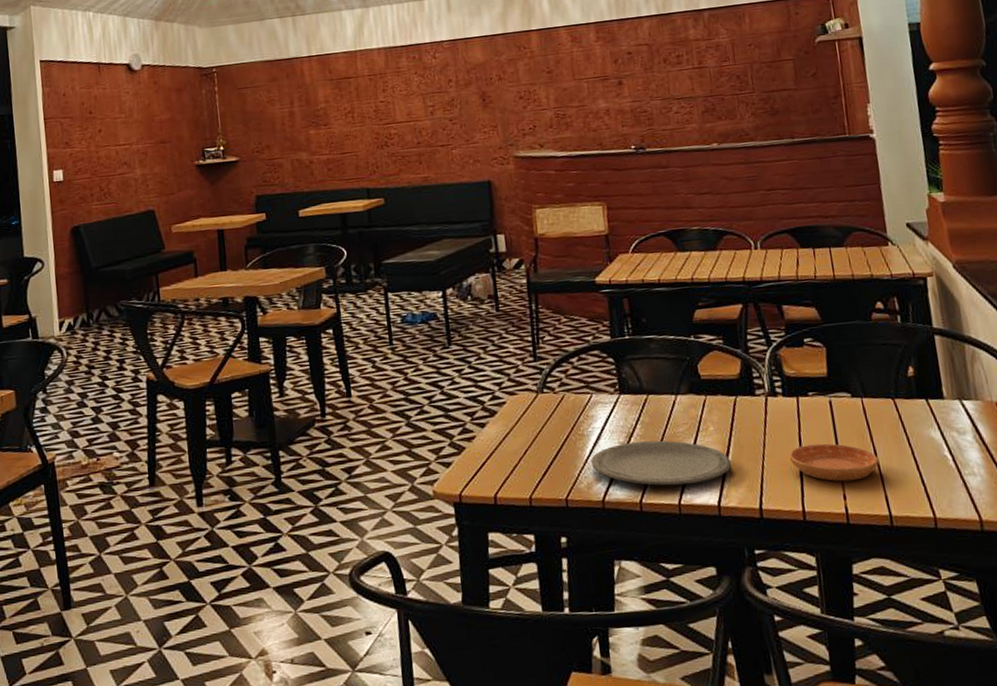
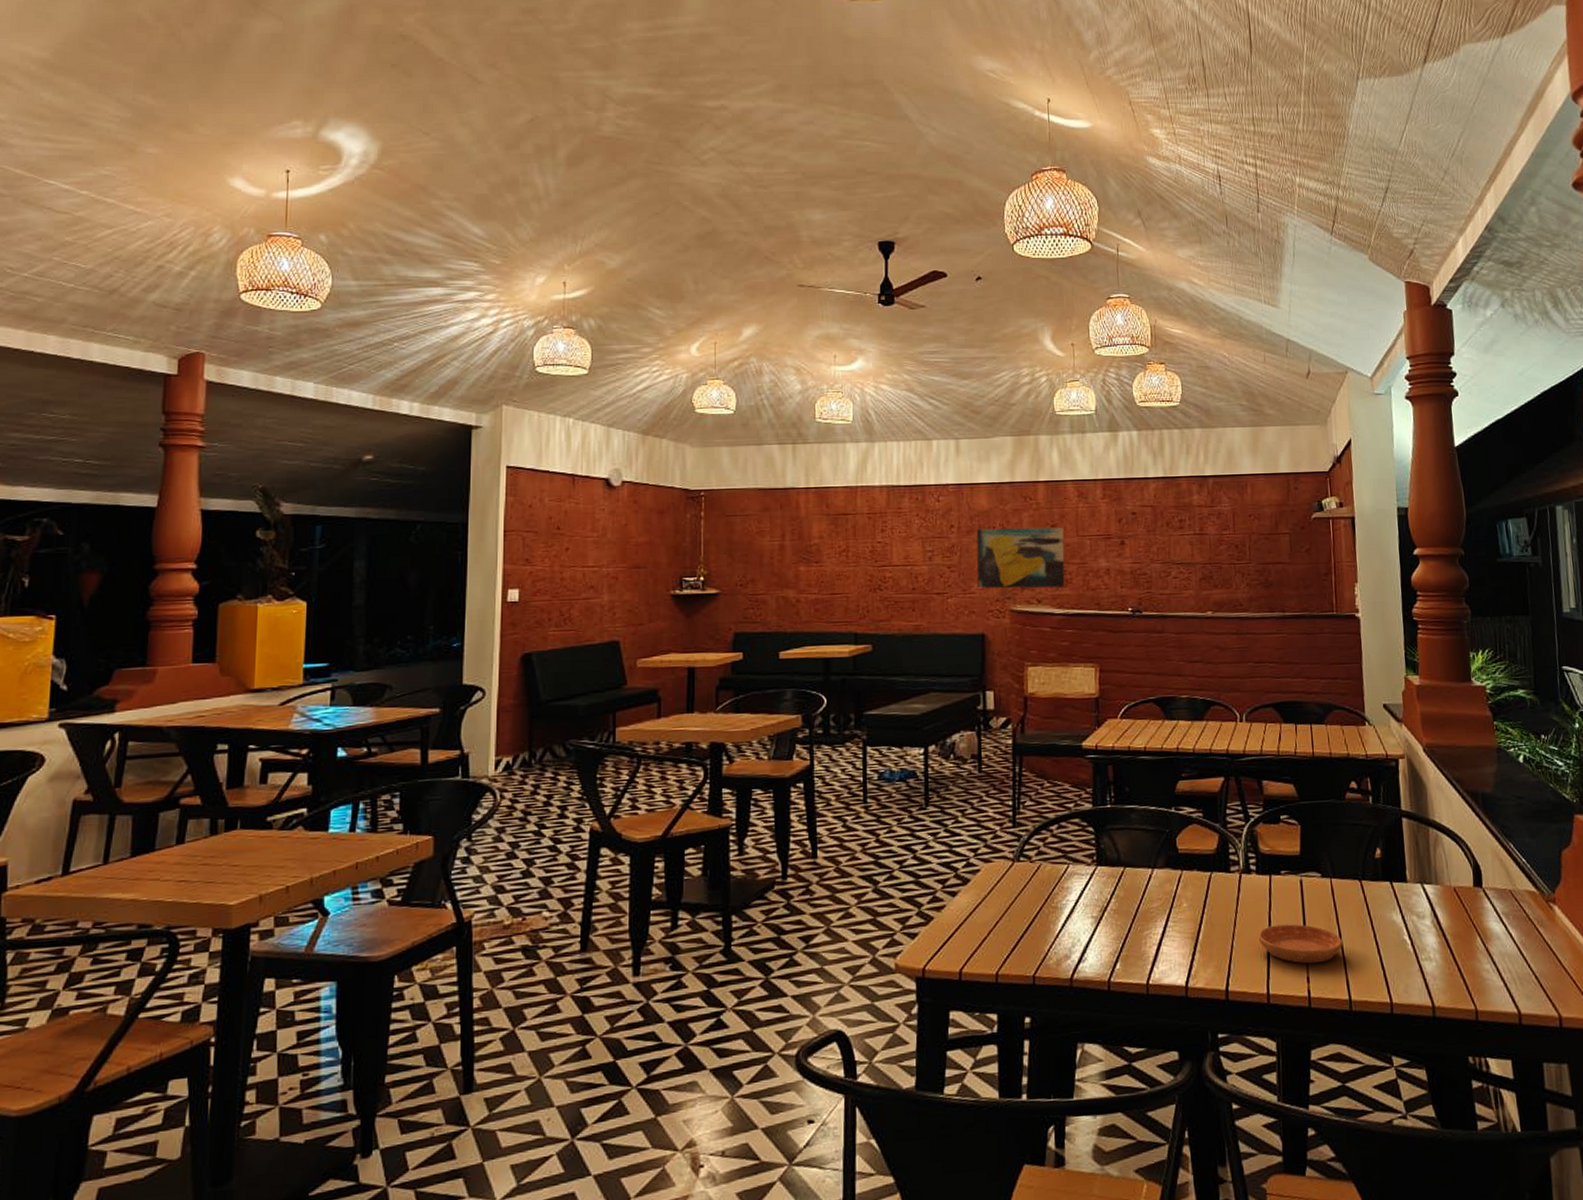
wall art: none [474,72,566,138] -> present [976,527,1065,589]
plate: present [591,440,731,486] -> none [1063,915,1202,964]

